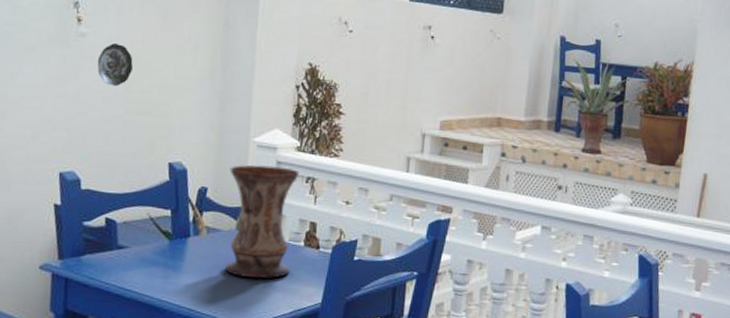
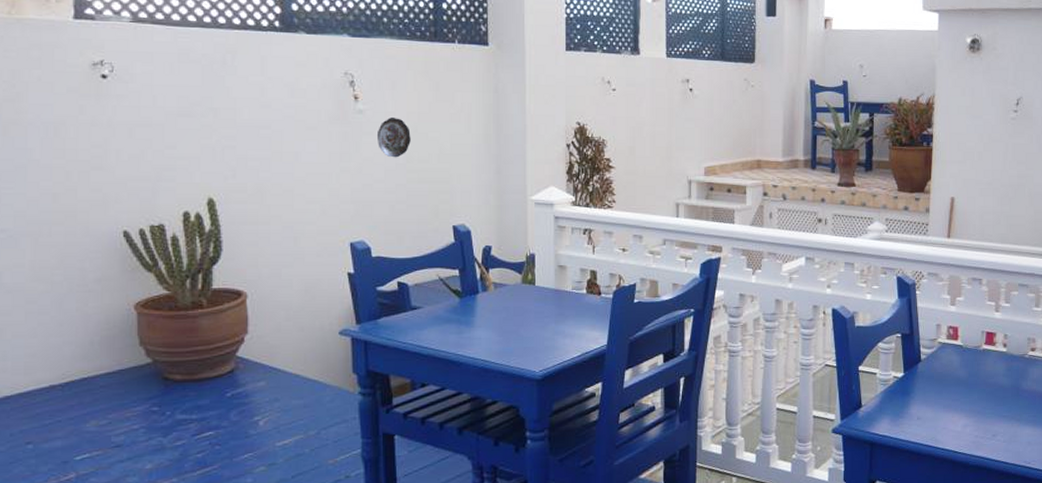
vase: present [225,165,300,279] -> none [511,221,577,327]

